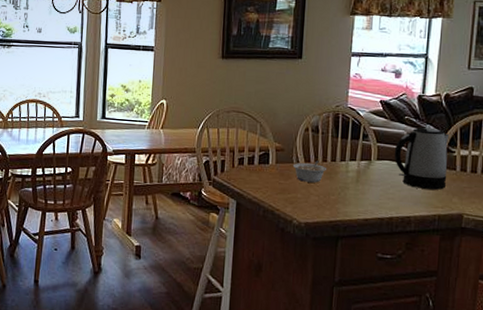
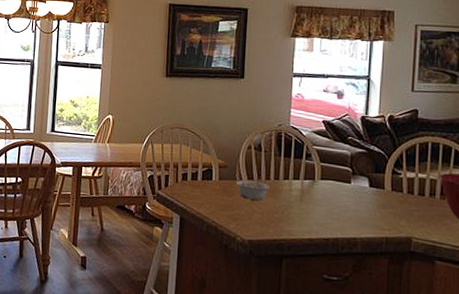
kettle: present [394,127,450,190] -> none [338,147,395,212]

